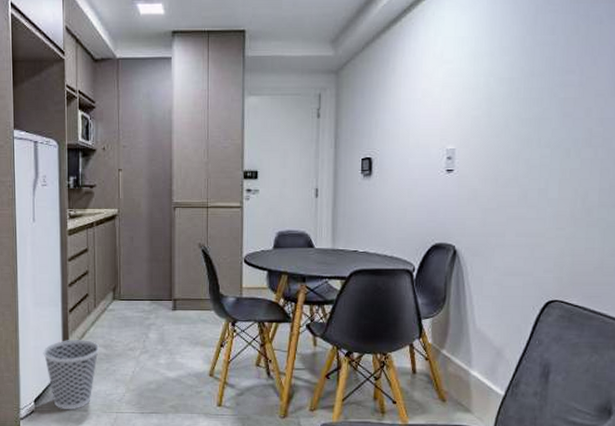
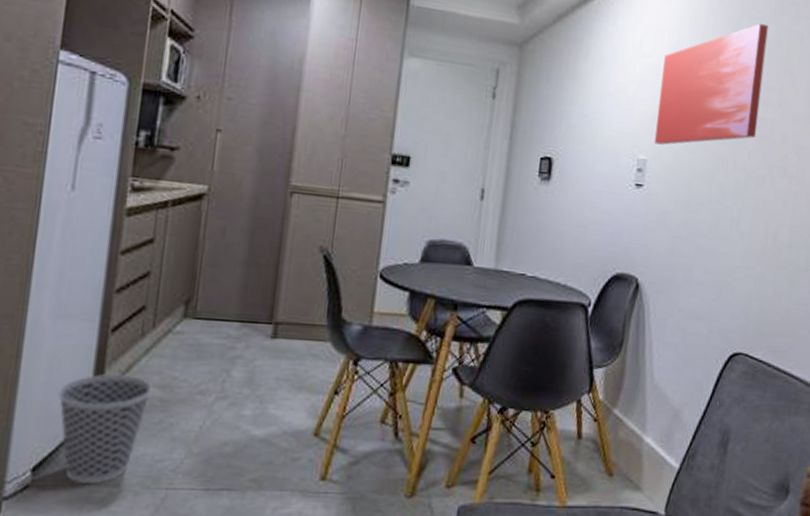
wall art: none [460,14,565,135] -> present [654,23,768,145]

